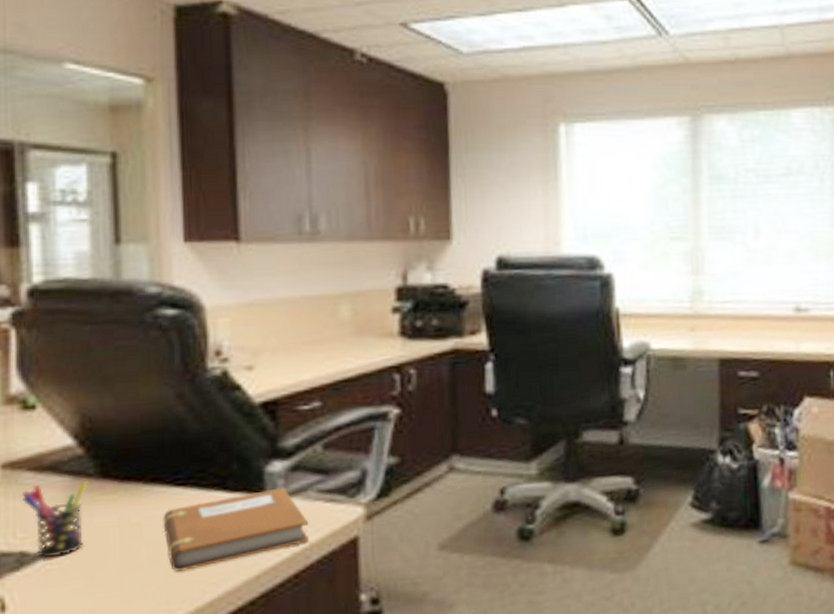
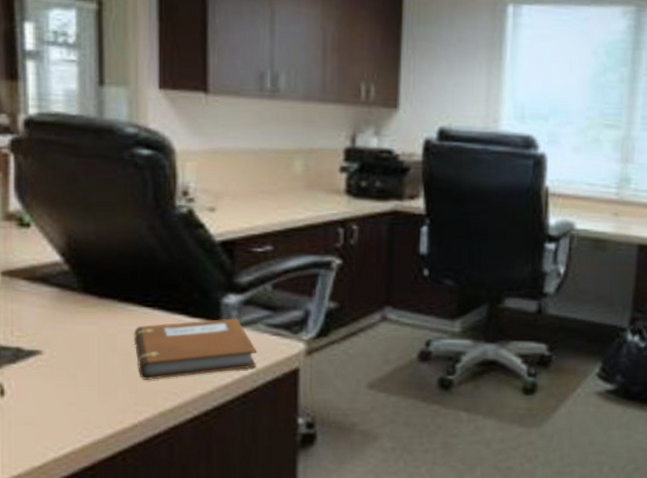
pen holder: present [21,480,88,559] -> none [17,293,73,356]

